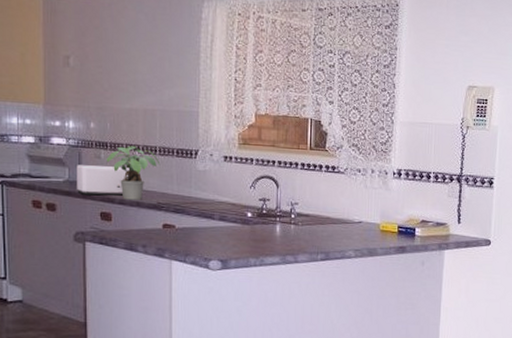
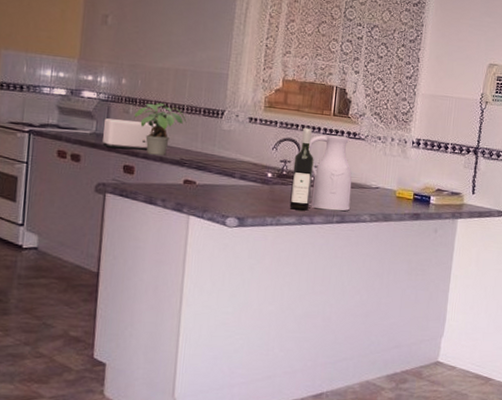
bottle: none [272,163,294,249] -> present [289,127,314,211]
ceramic pitcher: none [287,170,334,248] -> present [308,134,352,212]

